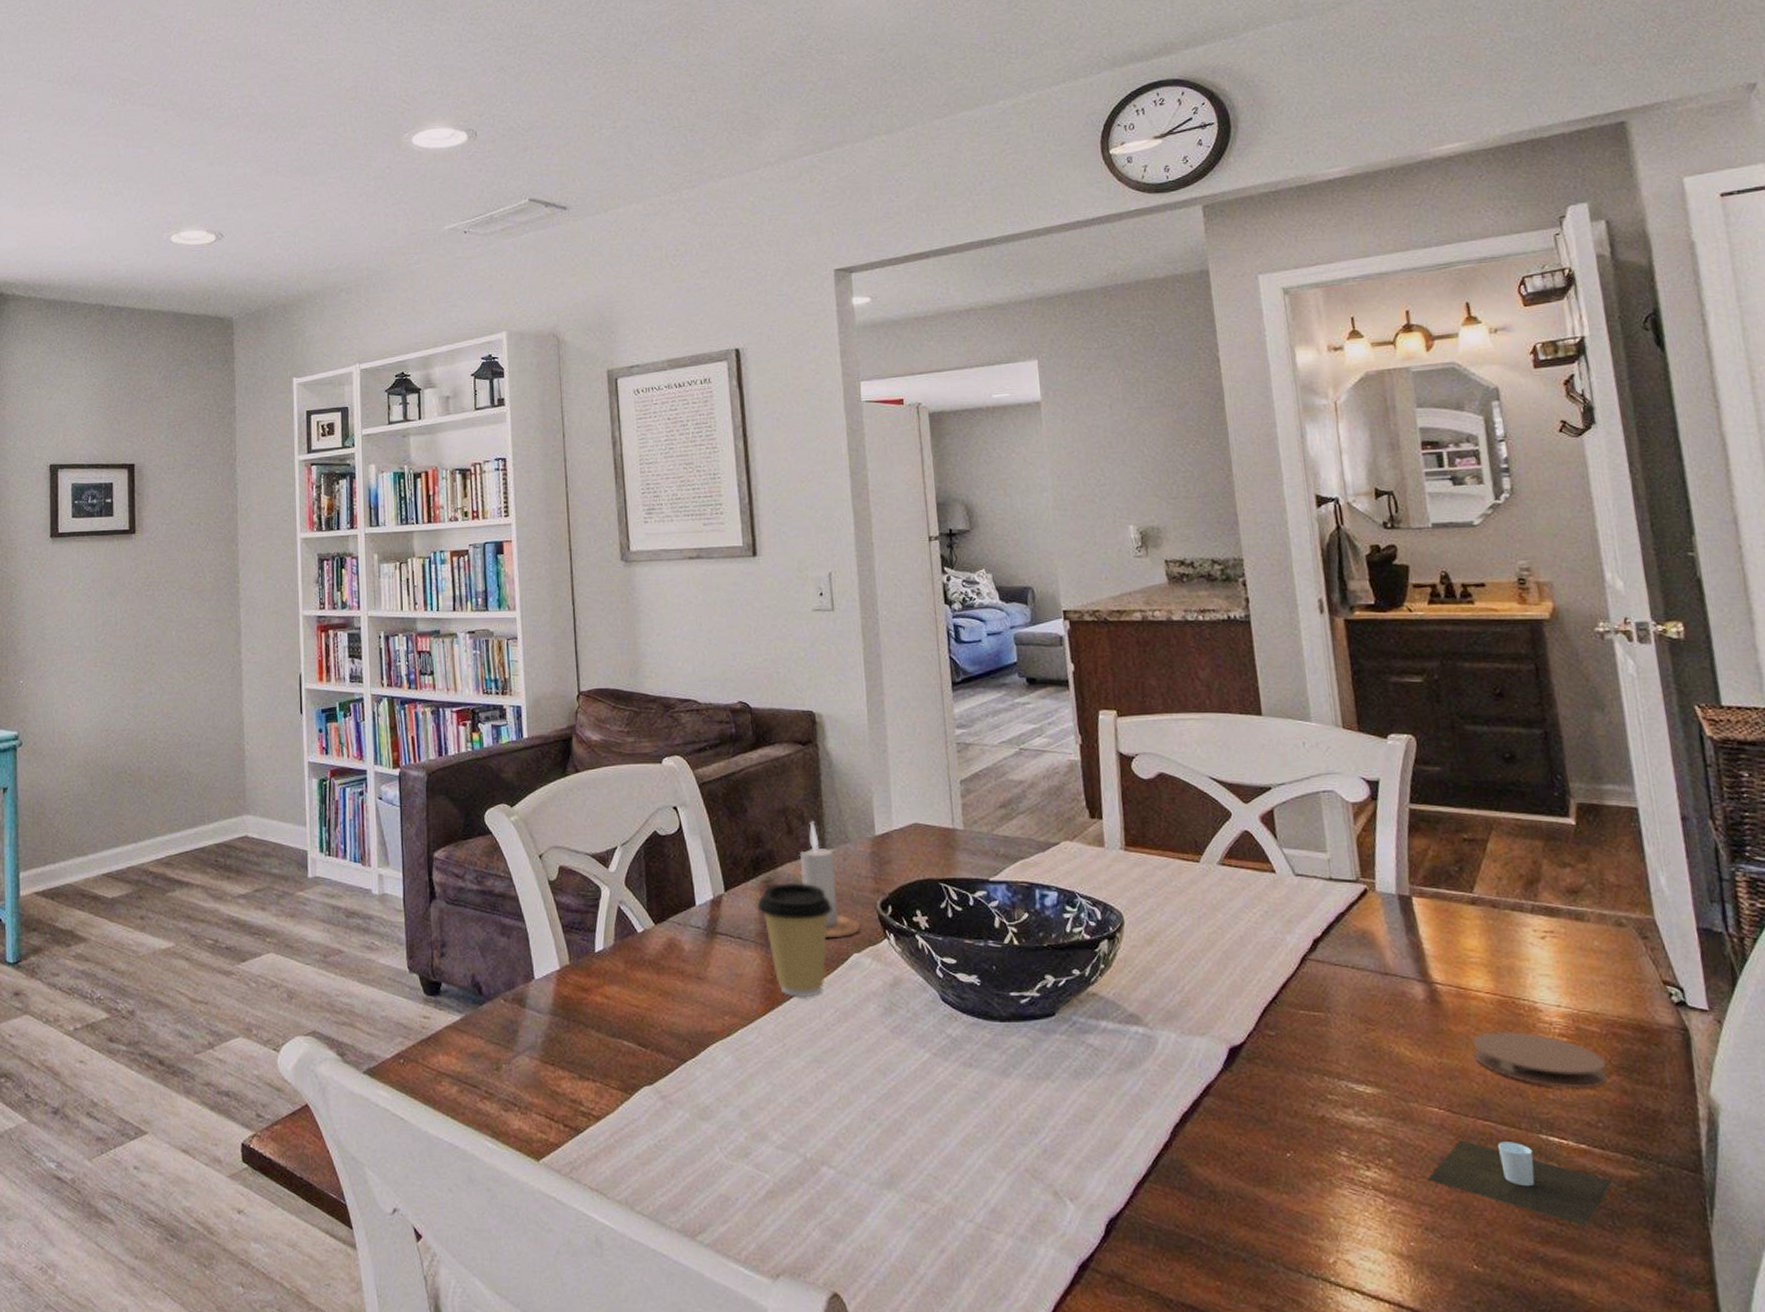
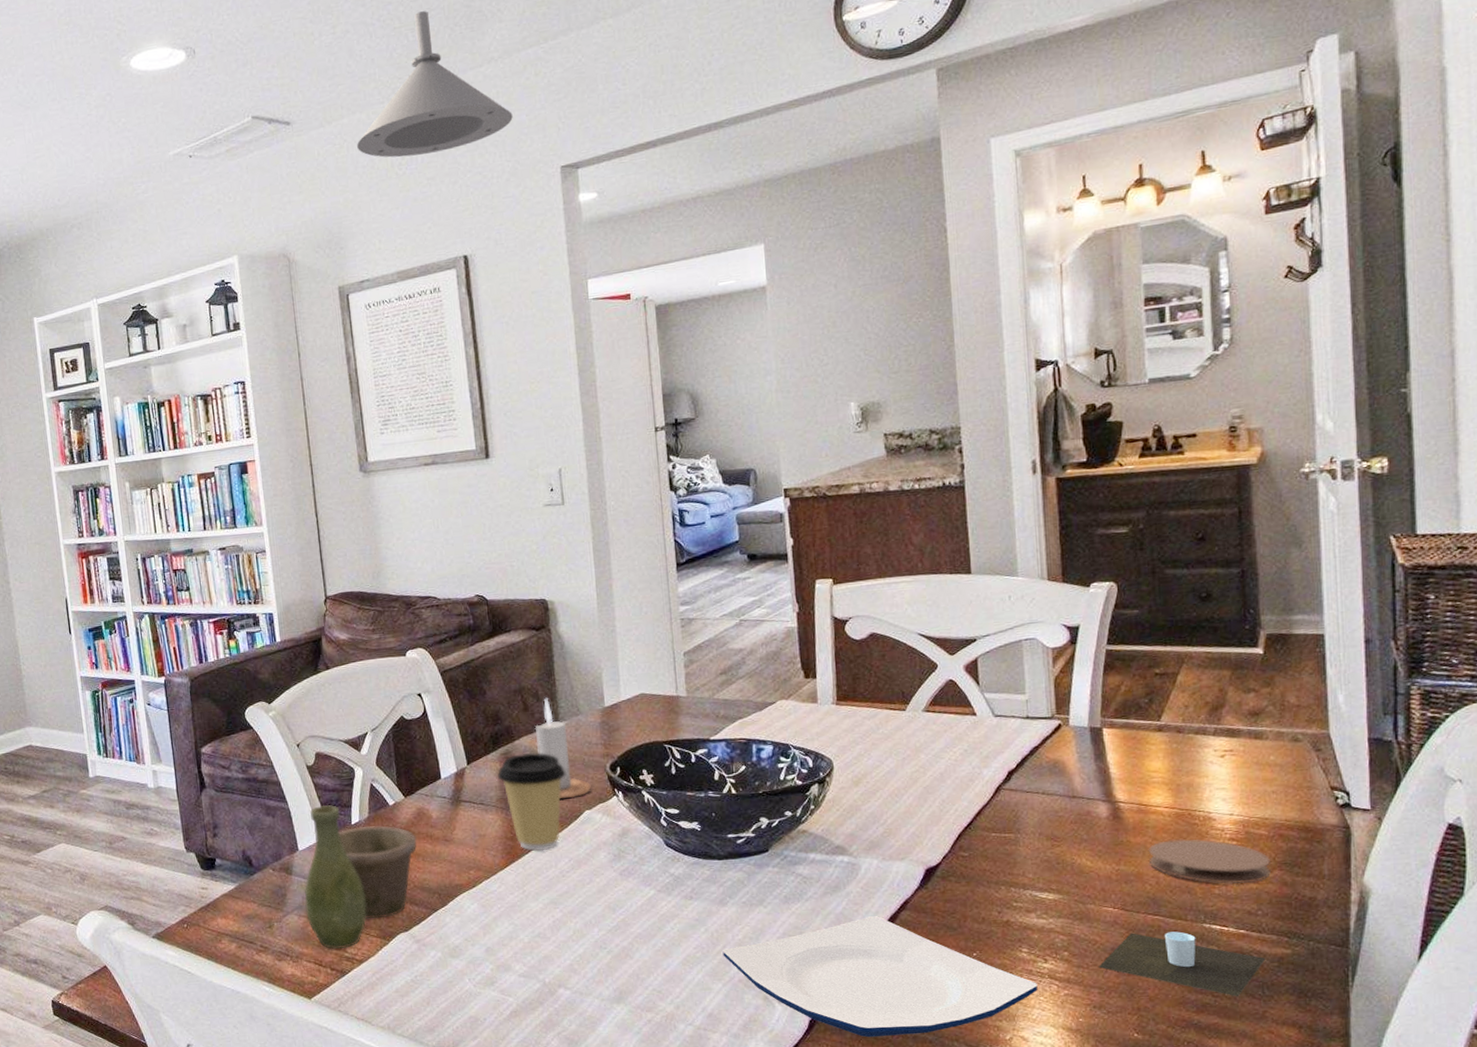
vase: none [538,927,667,1100] -> present [304,804,417,949]
pendant light: none [632,114,788,249] -> present [357,11,513,158]
plate: none [1006,1101,1361,1251] -> present [722,916,1038,1038]

